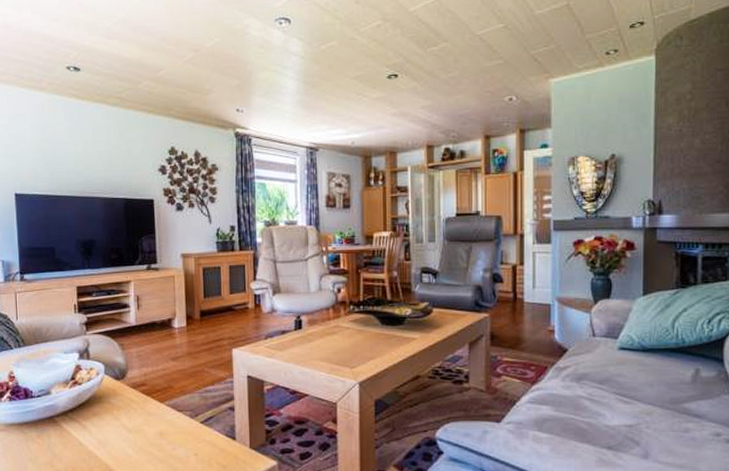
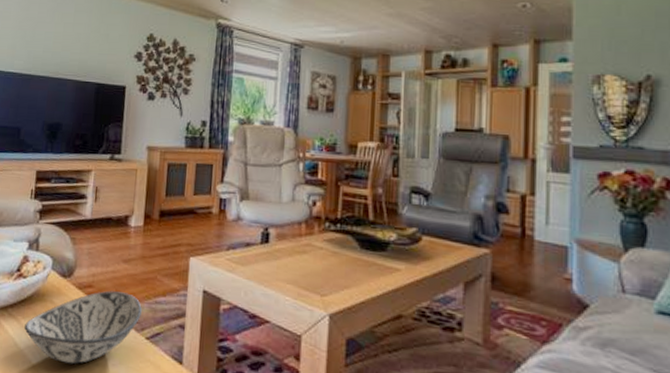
decorative bowl: none [86,386,194,453] -> present [24,290,142,364]

